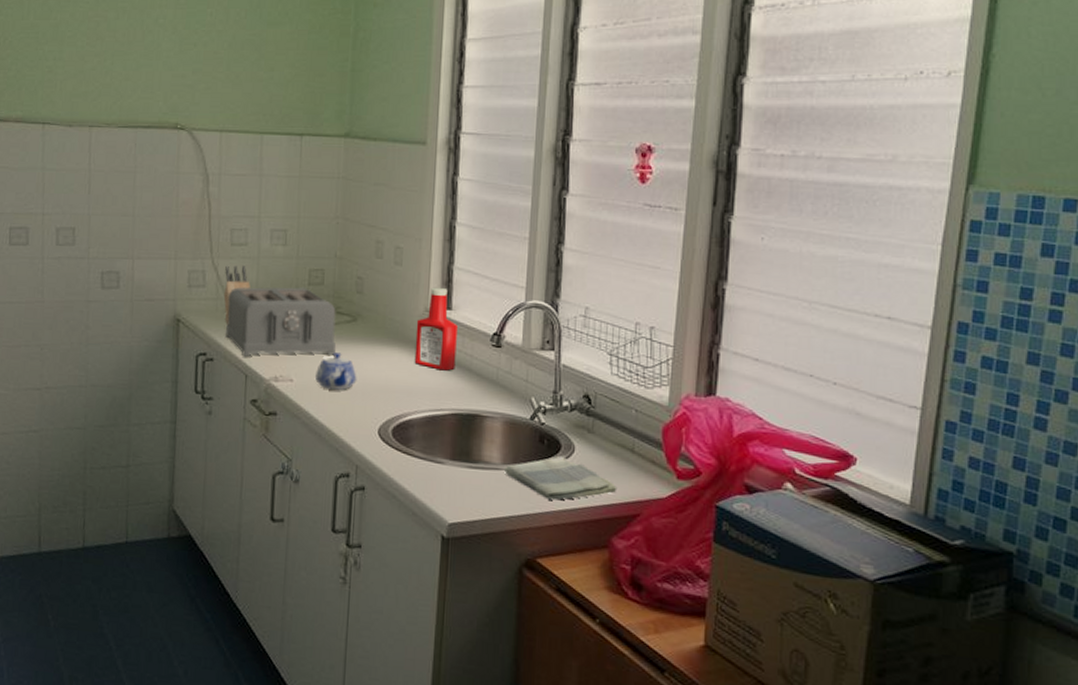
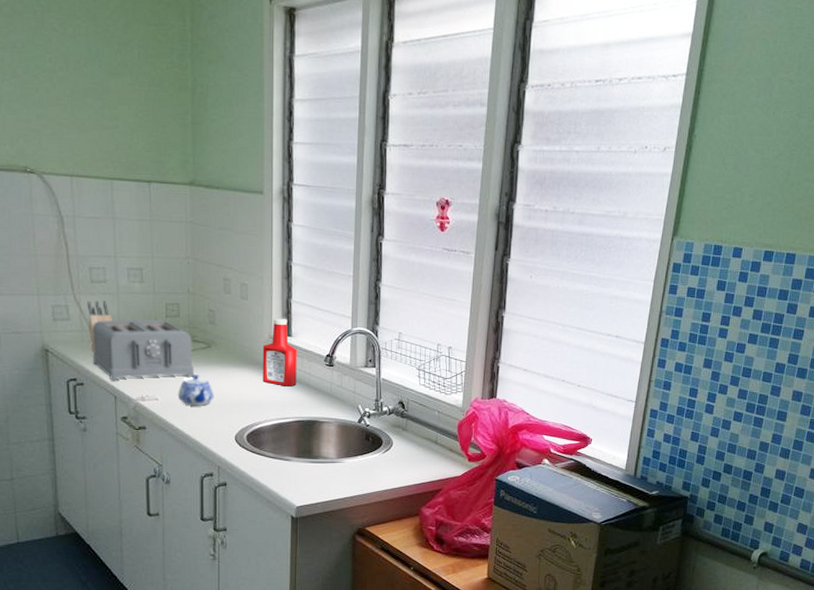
dish towel: present [504,455,617,500] -> none [339,449,425,483]

